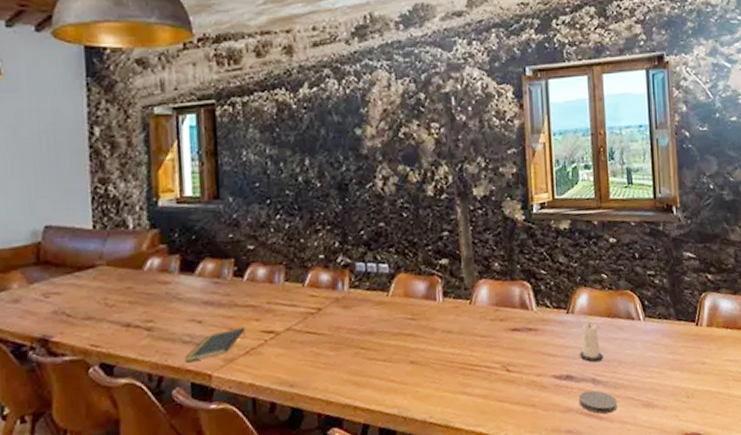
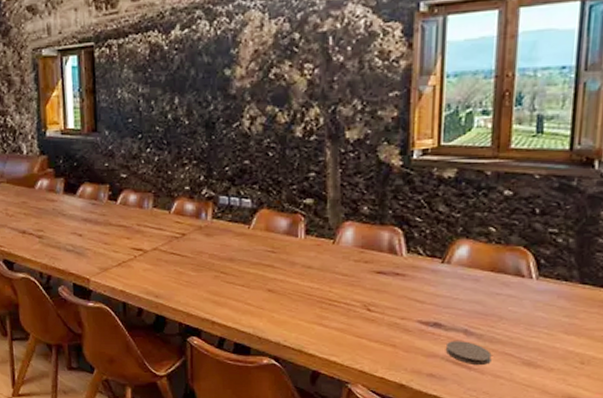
notepad: present [185,327,245,361] -> none [69,243,118,266]
candle: present [580,322,603,363] -> none [452,275,480,314]

